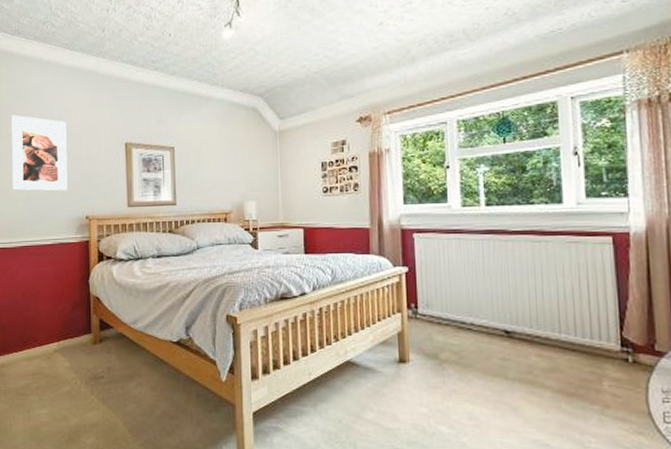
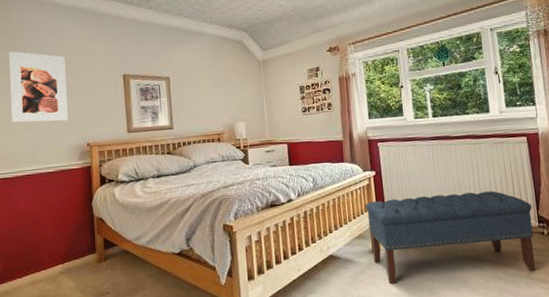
bench: none [393,301,614,405] -> present [365,191,537,284]

